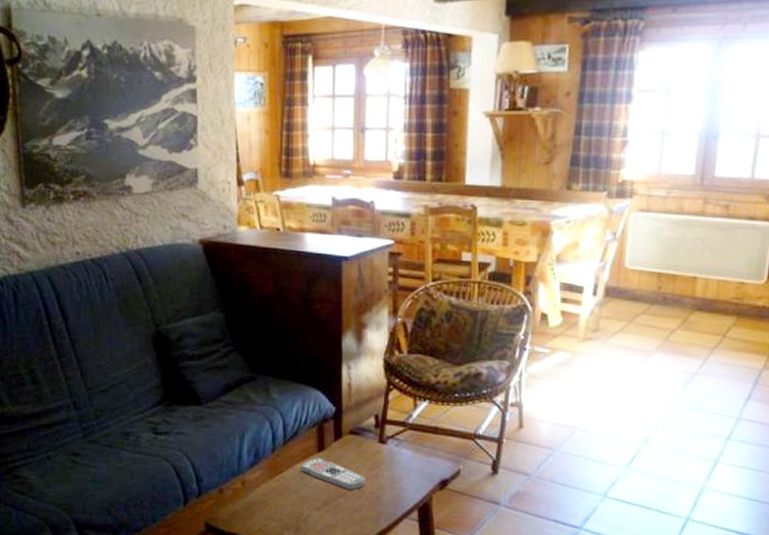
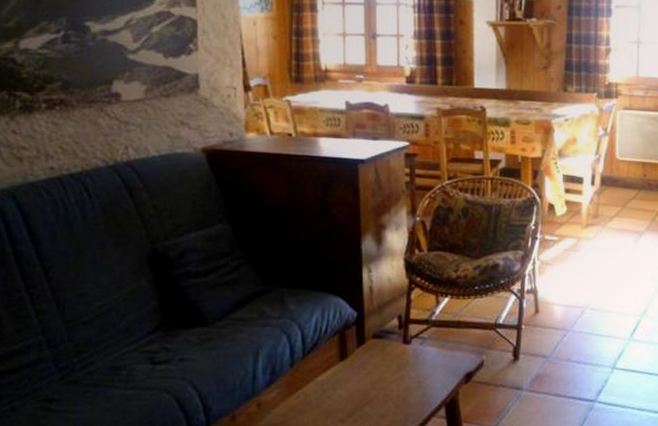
remote control: present [300,457,366,491] -> none [321,366,391,397]

